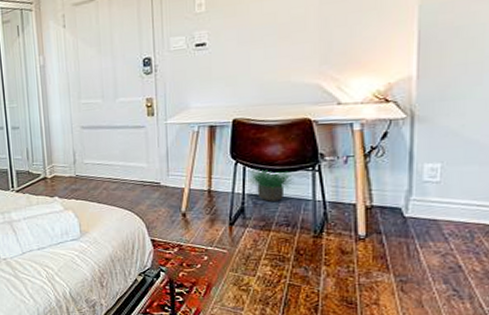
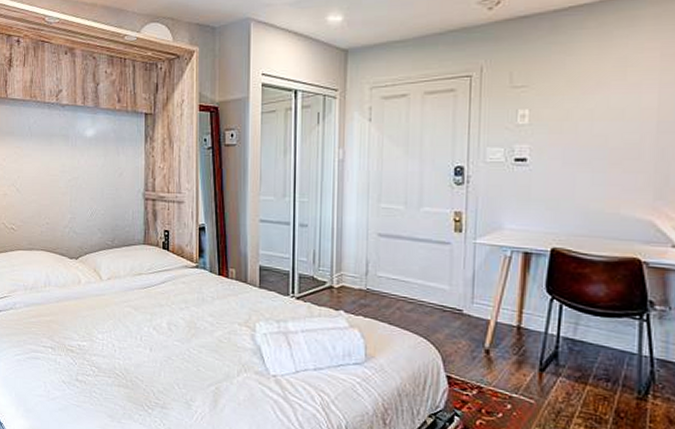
potted plant: present [246,168,295,202] -> none [562,309,618,350]

